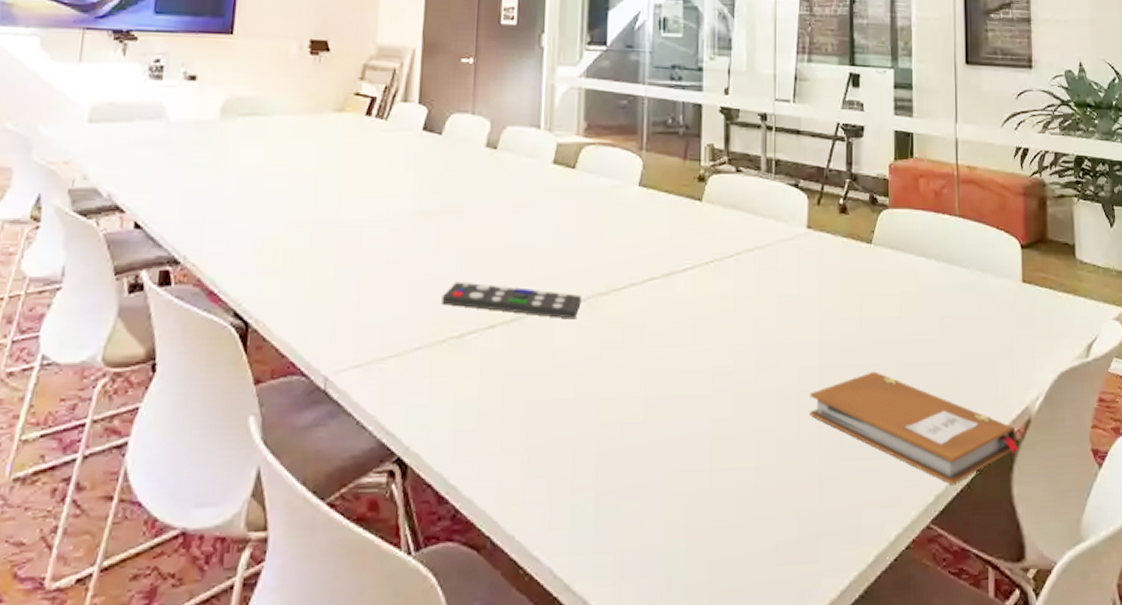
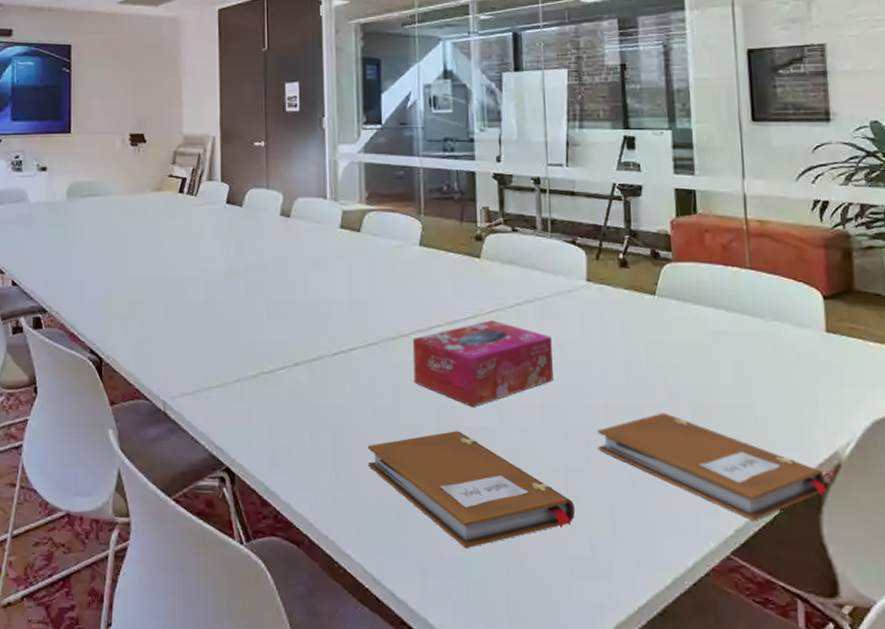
remote control: present [442,281,581,320] -> none [253,327,373,360]
notebook: none [565,400,783,539] -> present [367,431,575,549]
tissue box: none [623,272,769,371] -> present [412,320,553,407]

